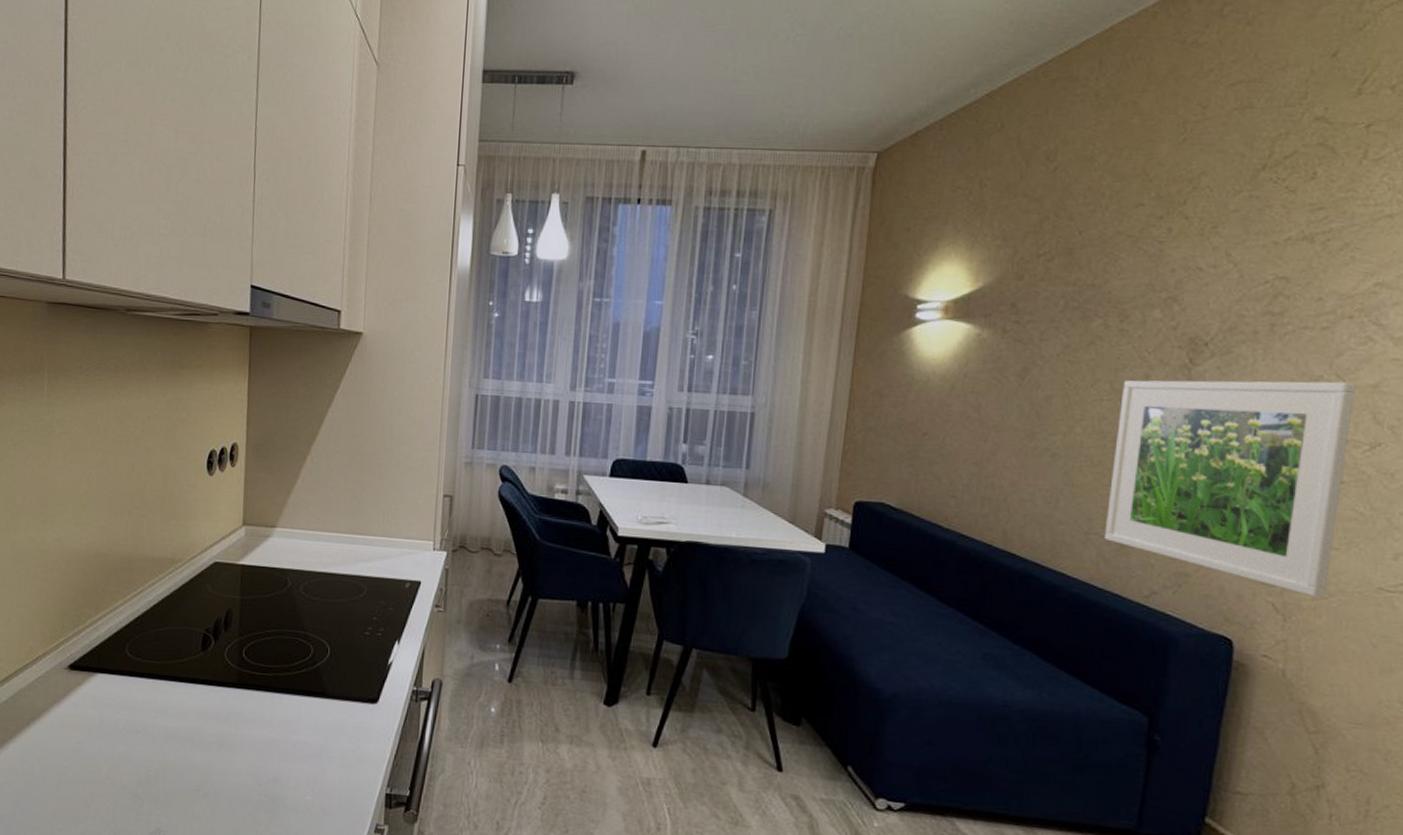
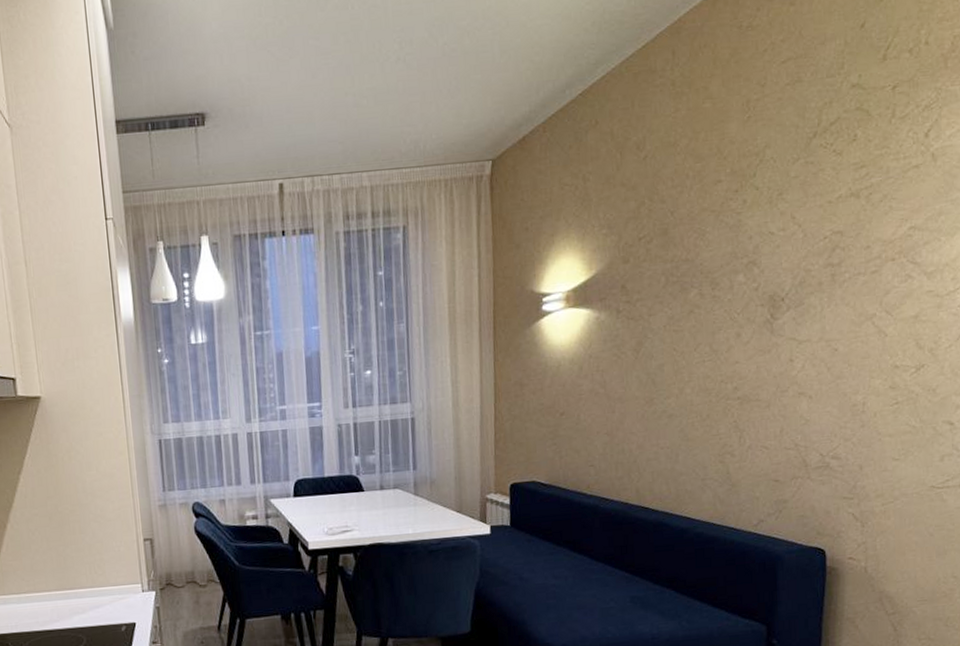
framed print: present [1104,380,1355,598] -> none [717,316,901,503]

